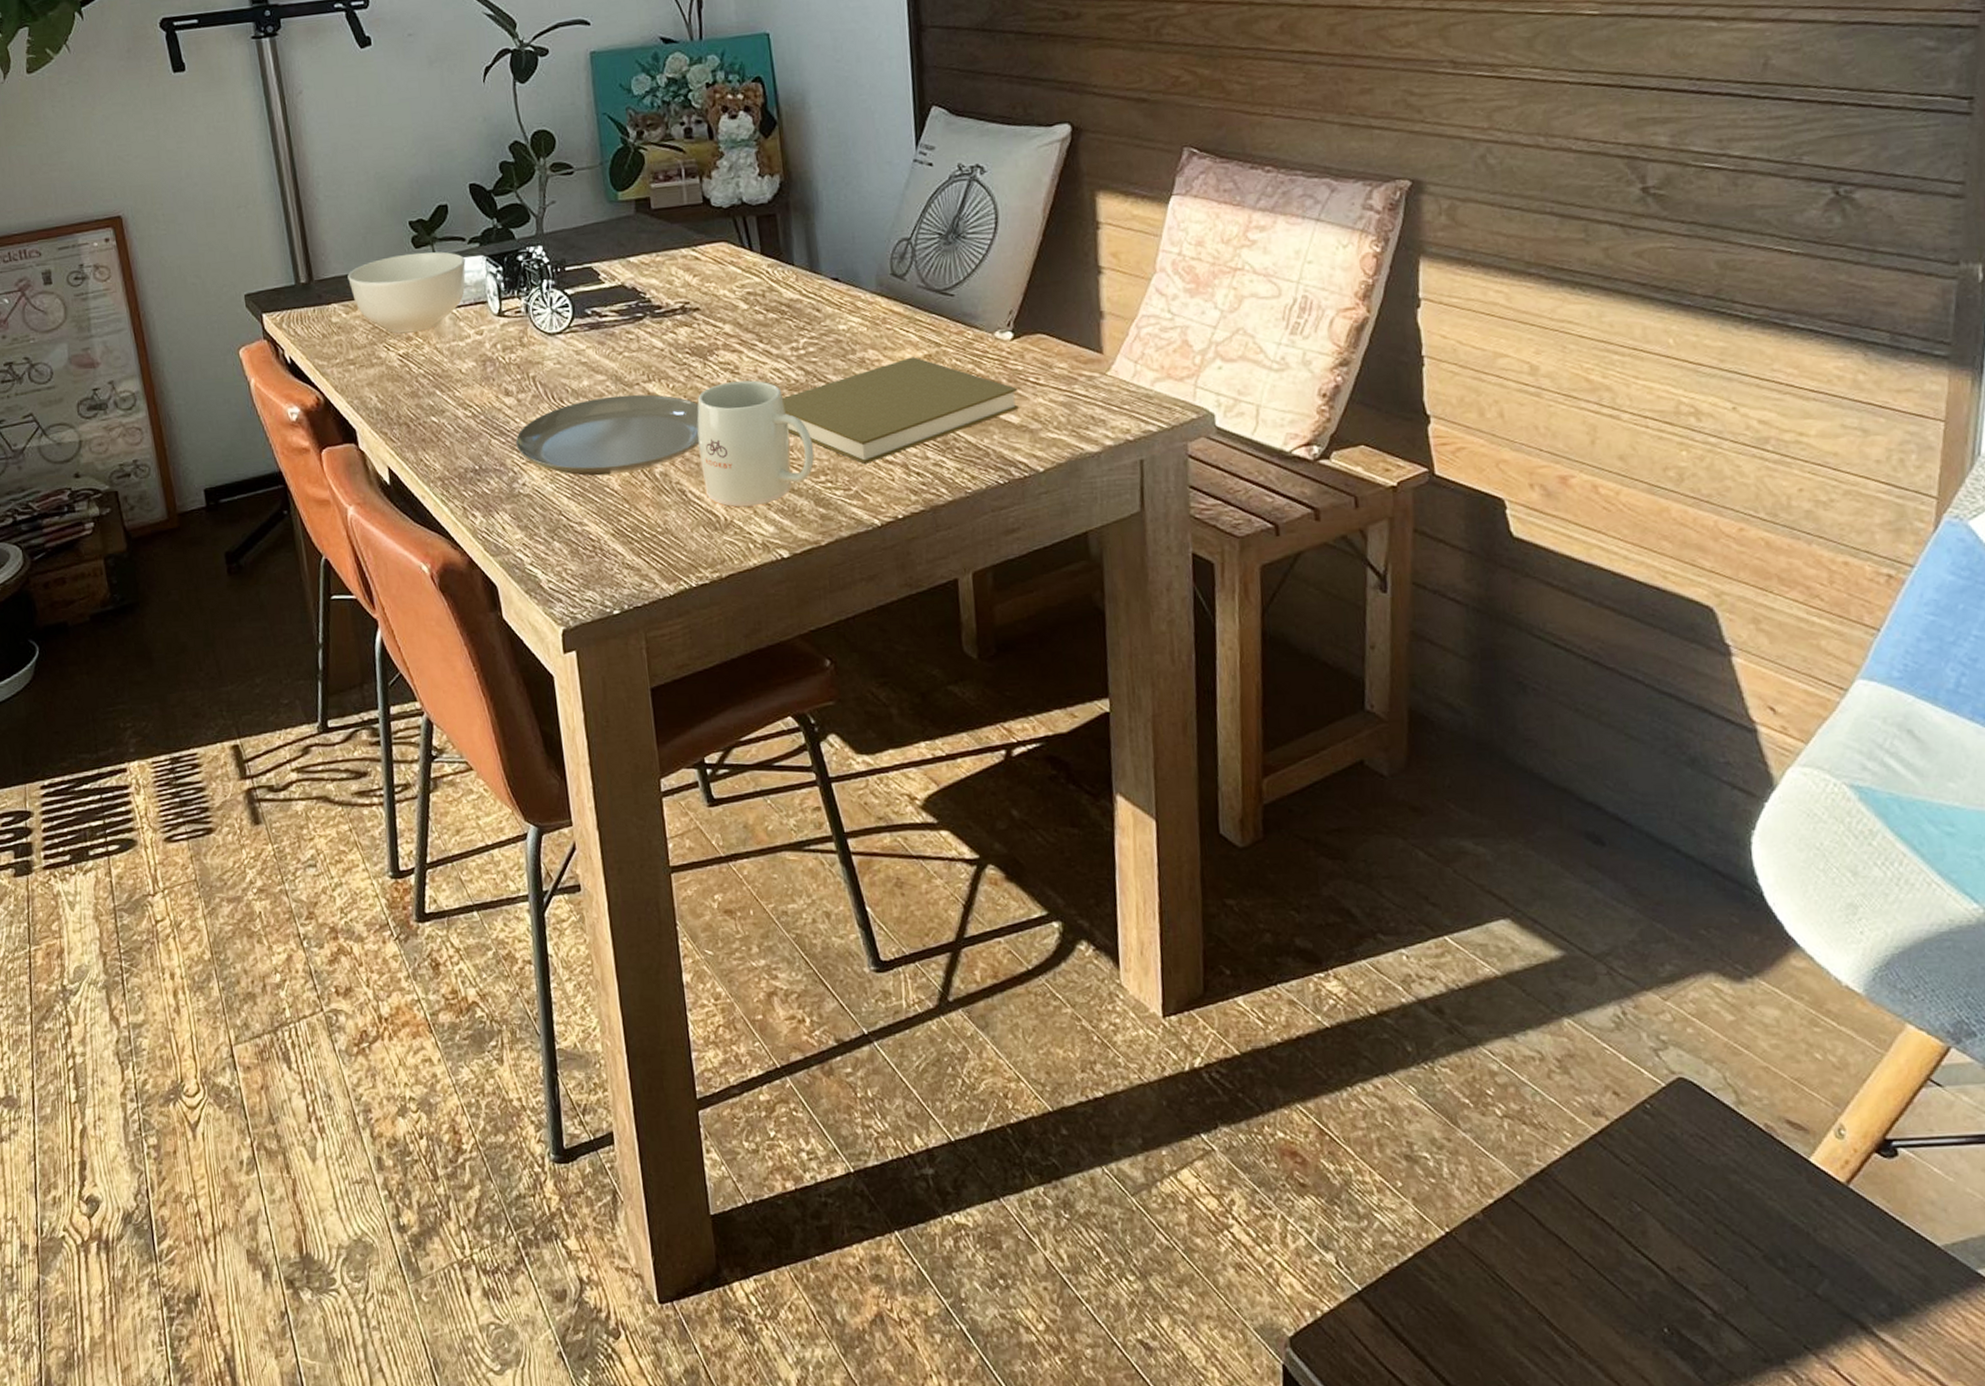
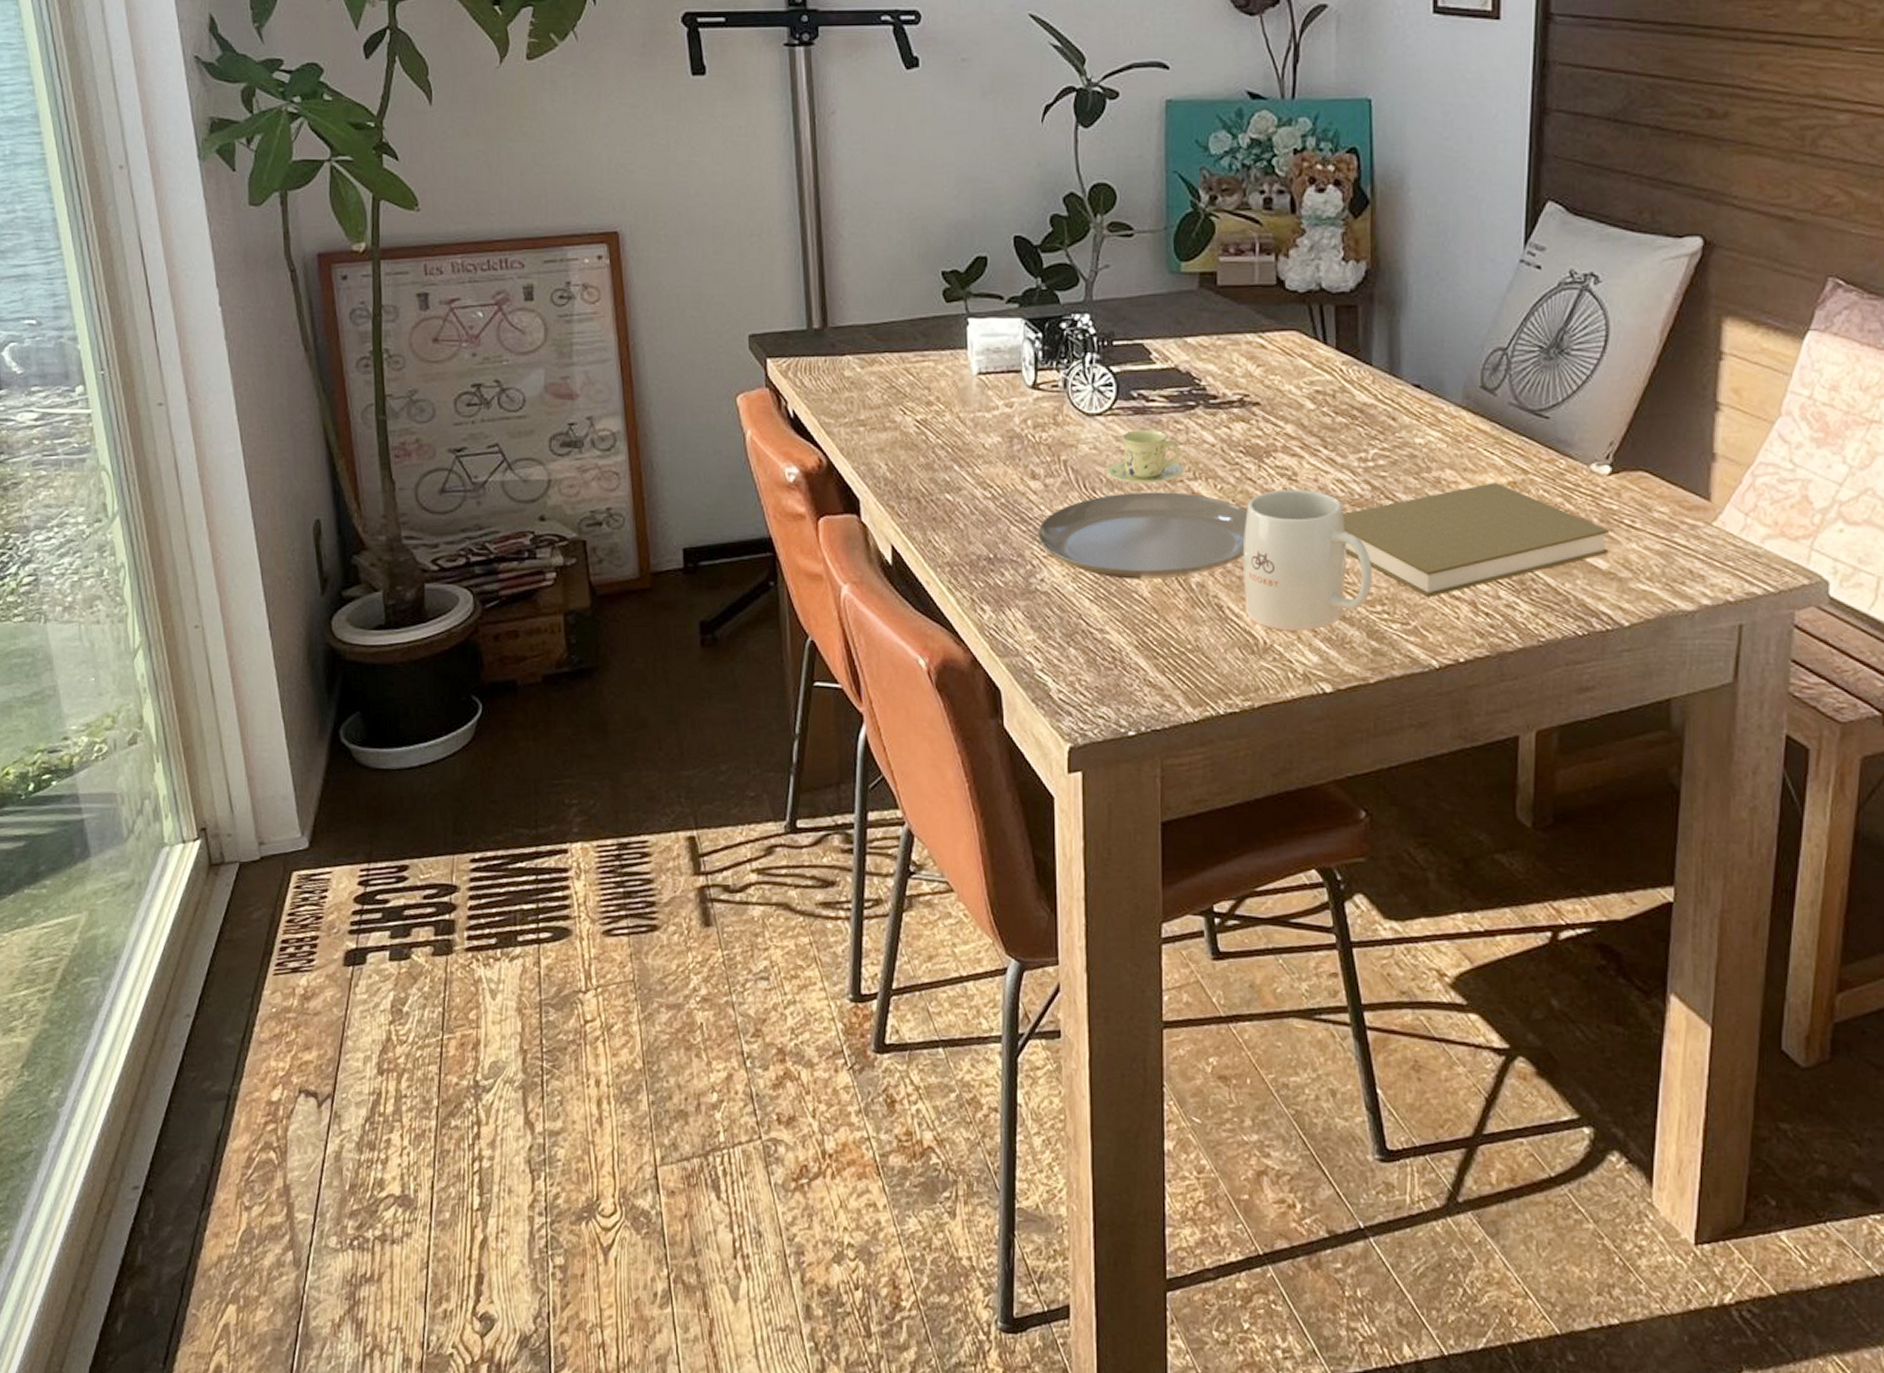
bowl: present [347,251,466,334] -> none [867,307,1001,397]
cup and saucer: none [570,341,639,391] -> present [1106,430,1183,484]

